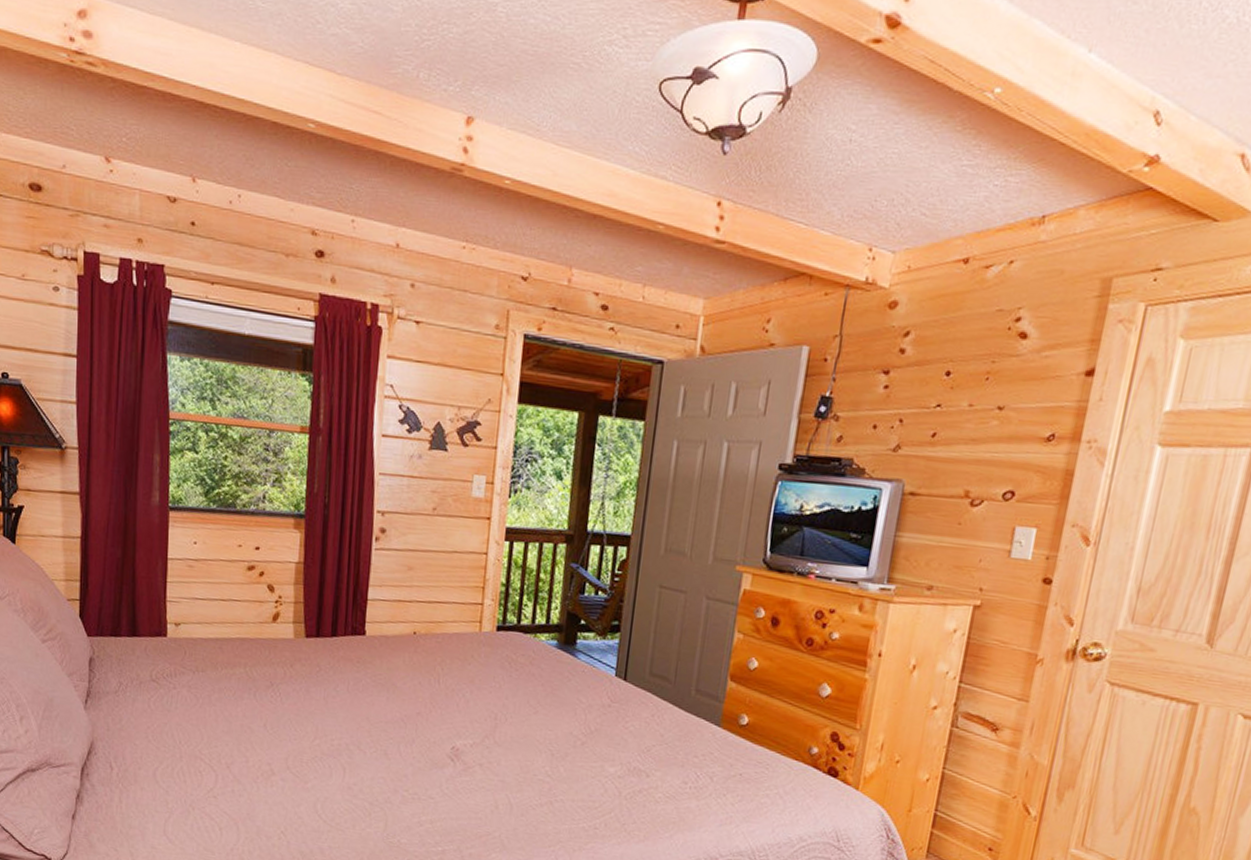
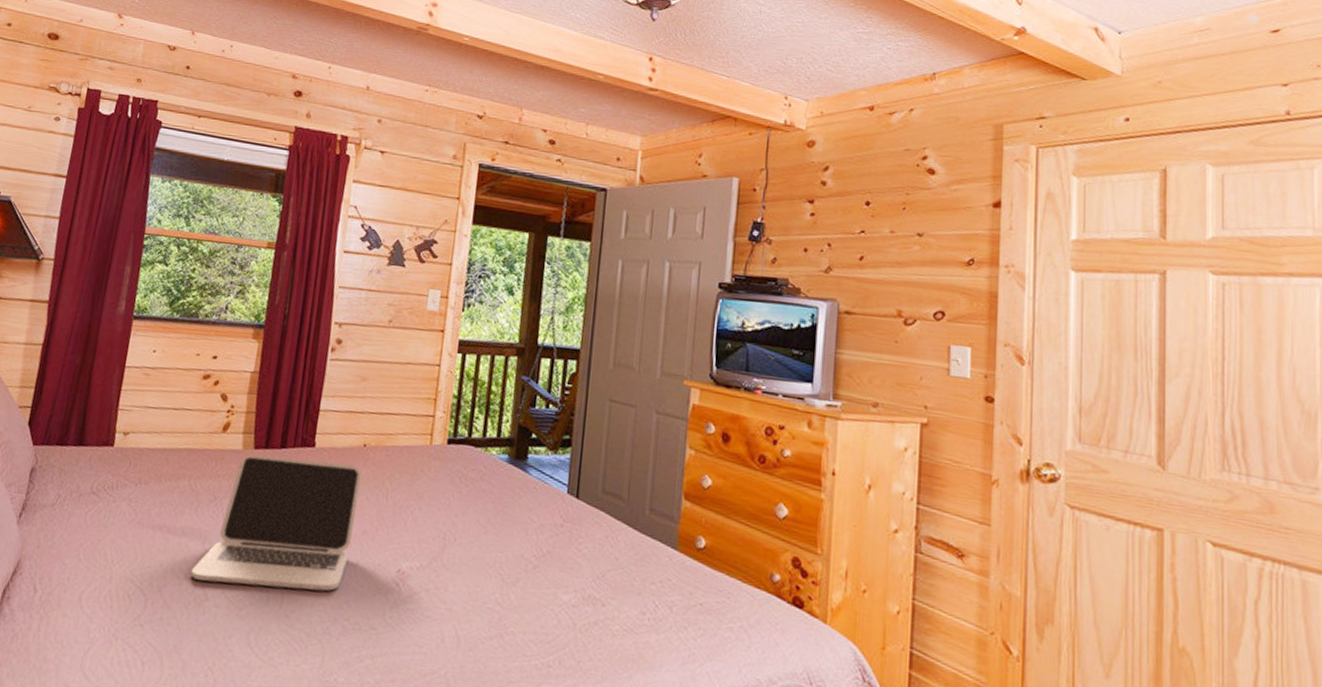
laptop: none [256,643,413,767] -> present [190,455,362,592]

